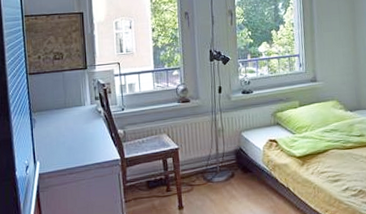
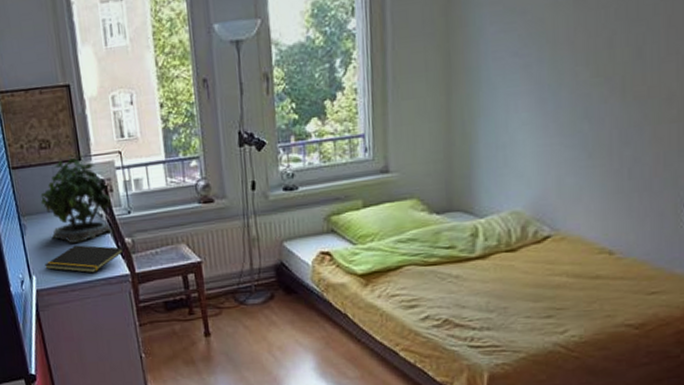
notepad: none [48,135,116,159] -> present [44,245,124,274]
potted plant: none [50,65,110,134] -> present [40,156,113,243]

